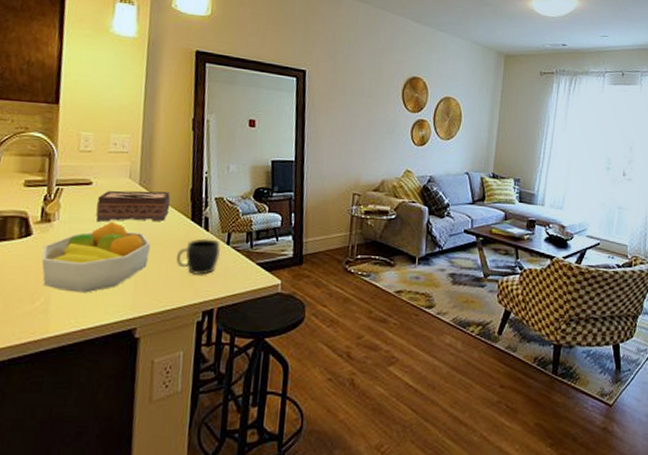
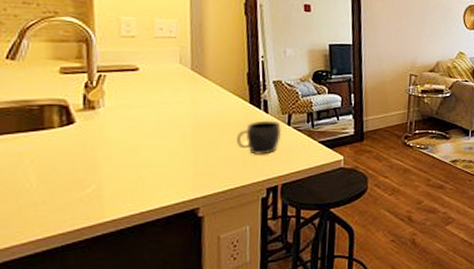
fruit bowl: present [41,221,150,293] -> none [88,106,208,178]
tissue box: present [96,190,171,222] -> none [145,75,227,107]

